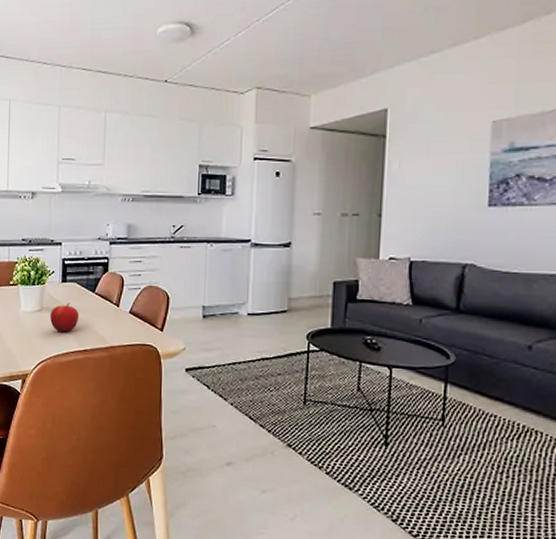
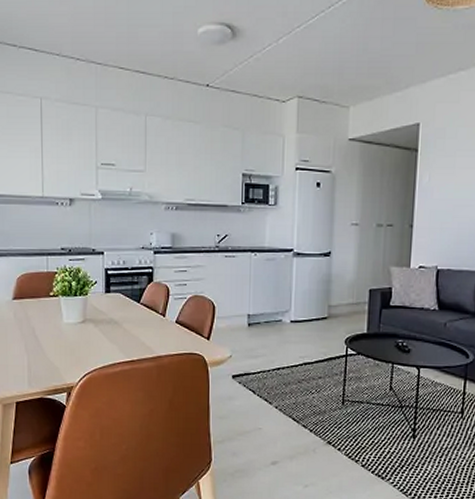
fruit: present [50,302,79,333] -> none [94,313,125,344]

